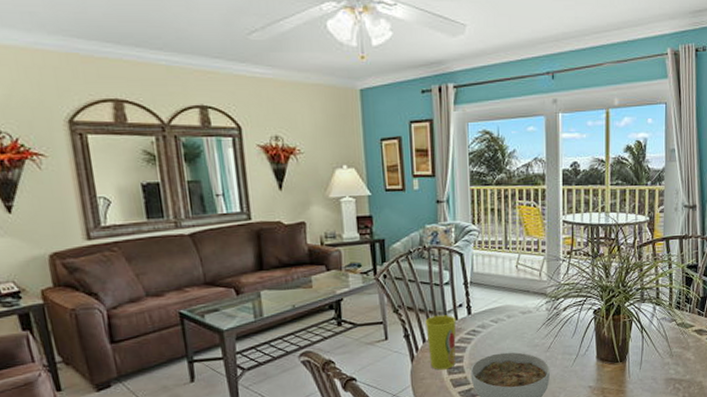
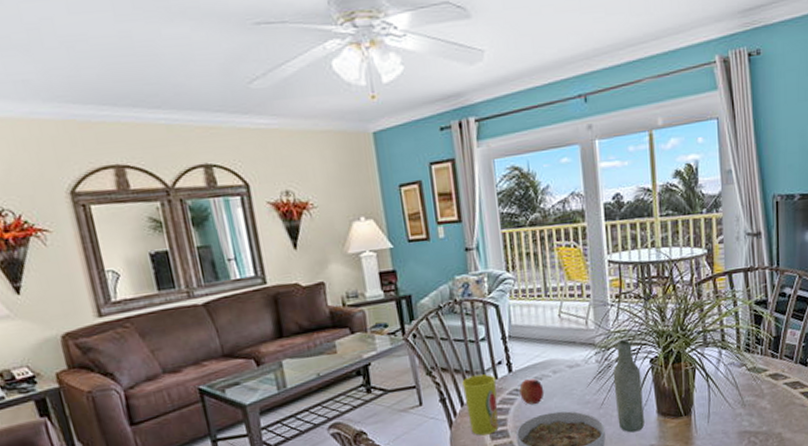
fruit: none [476,321,499,345] -> present [519,378,545,405]
bottle: none [560,292,585,375] -> present [613,339,644,433]

